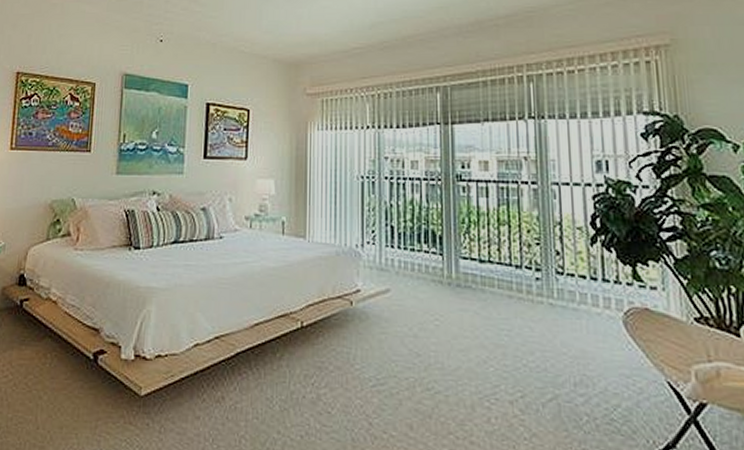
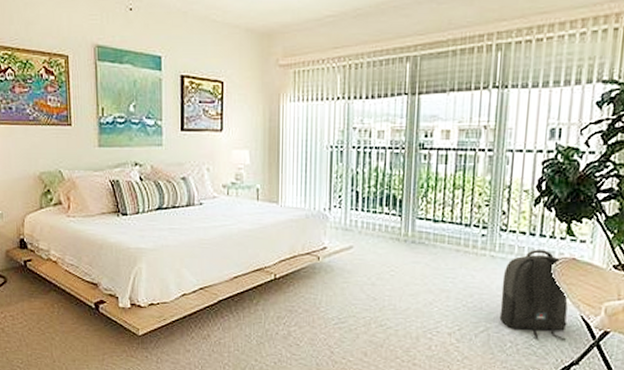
backpack: none [566,297,654,415] -> present [499,250,568,341]

